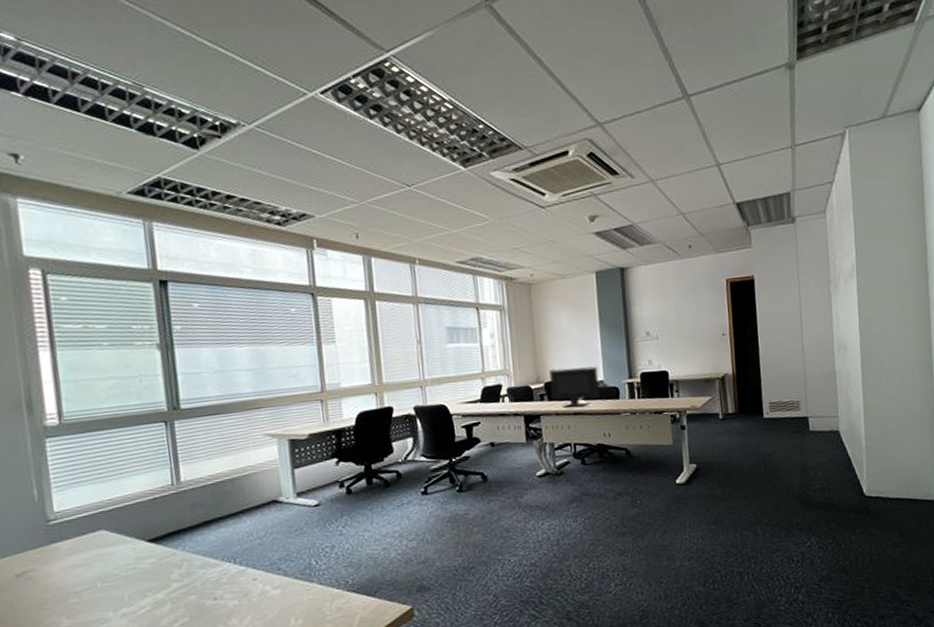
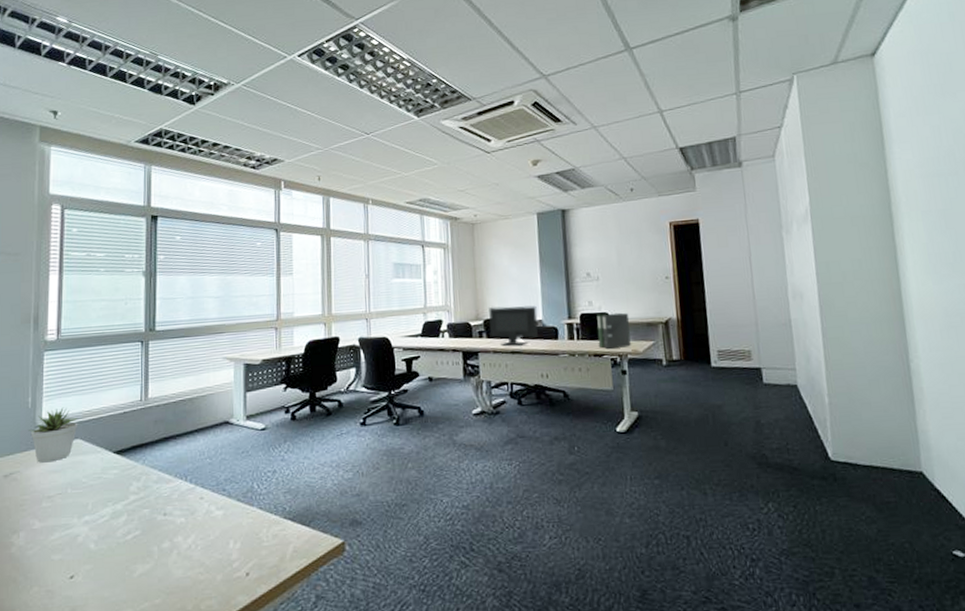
potted plant: none [38,497,100,559] -> present [28,407,78,463]
binder: none [656,370,690,406] -> present [597,312,631,349]

